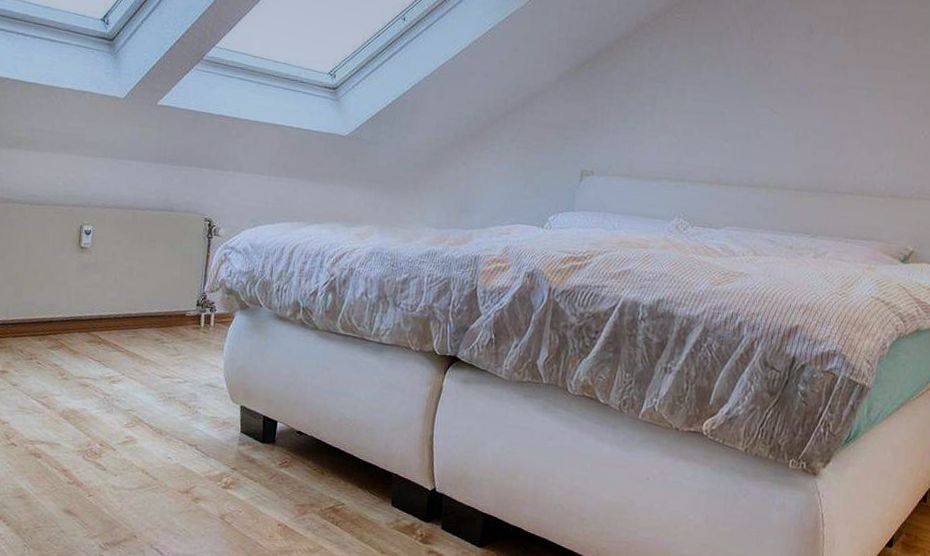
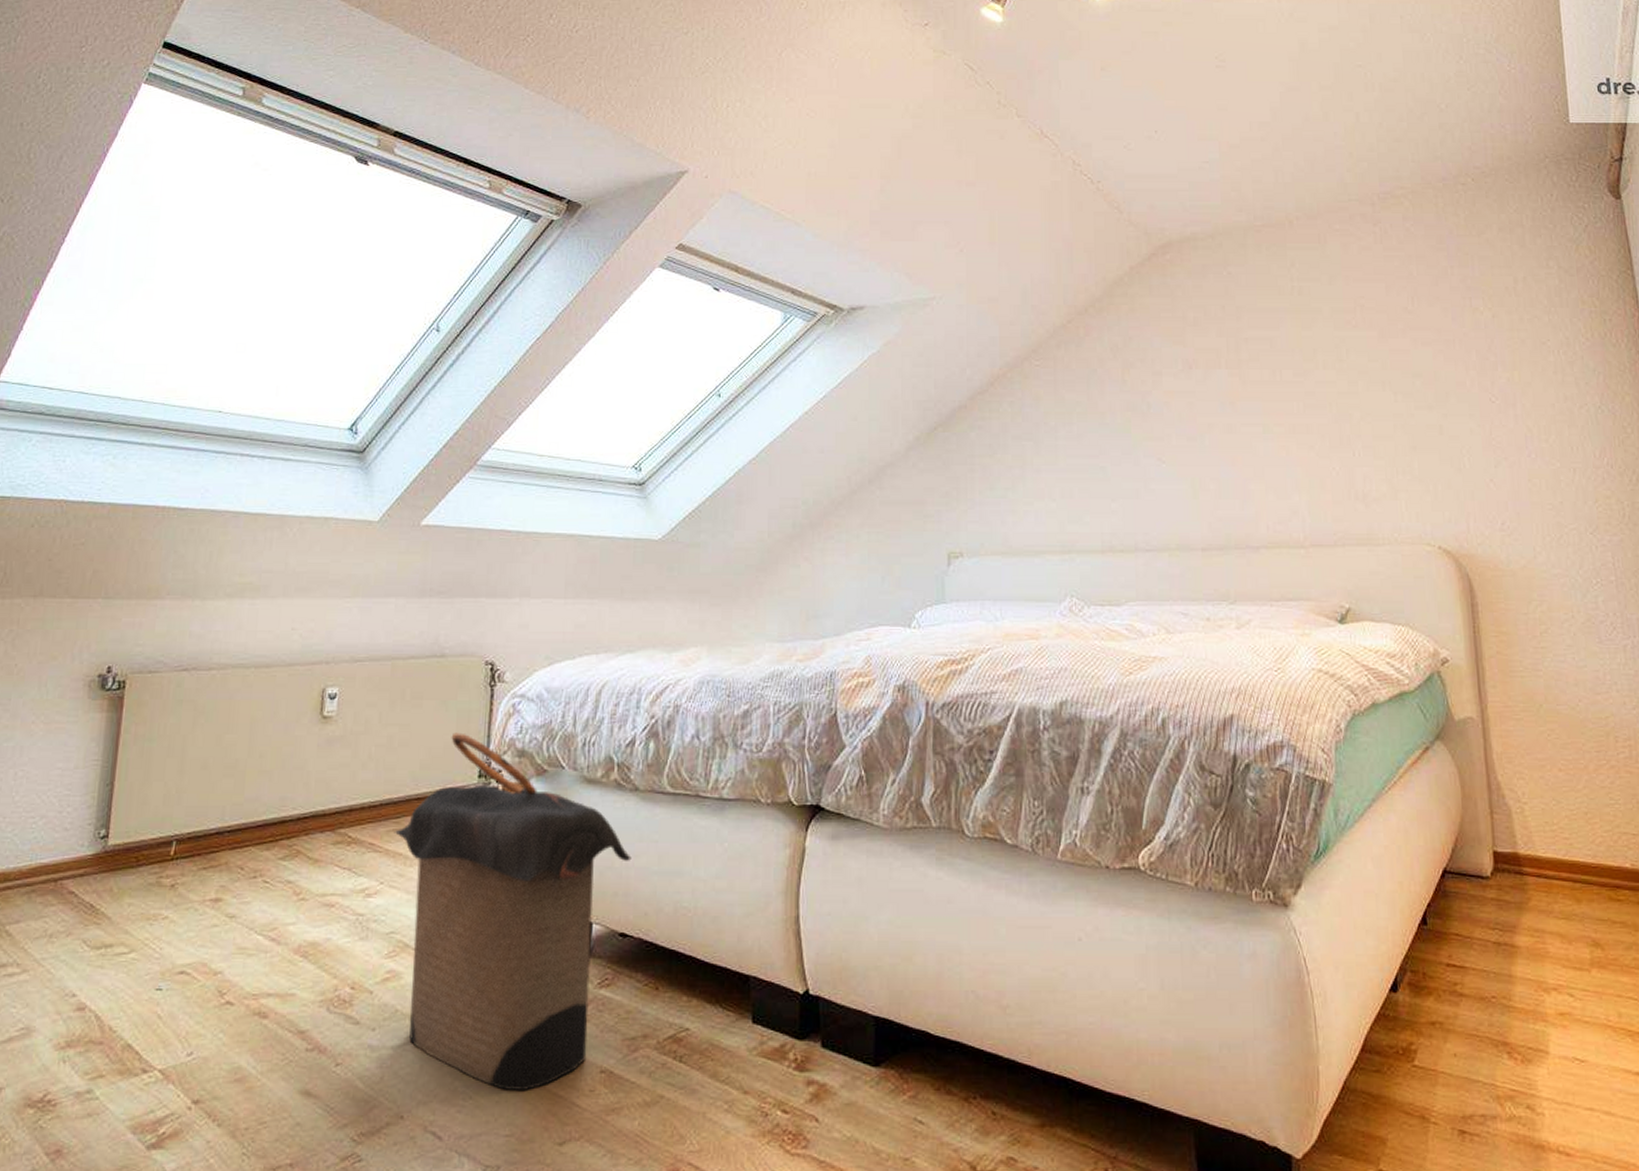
laundry hamper: none [132,270,310,531] -> present [394,732,632,1092]

